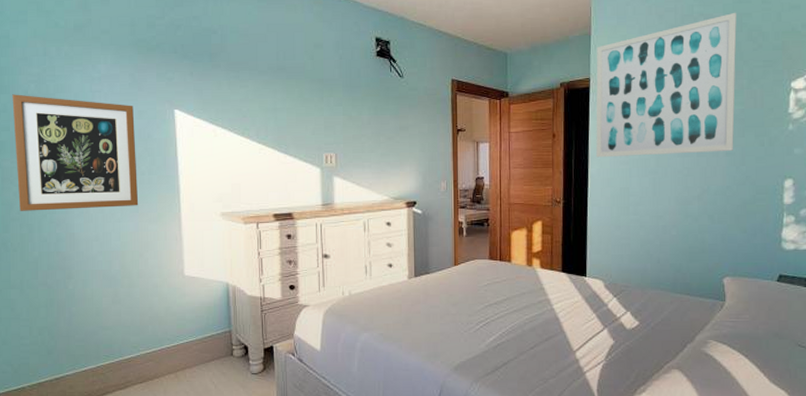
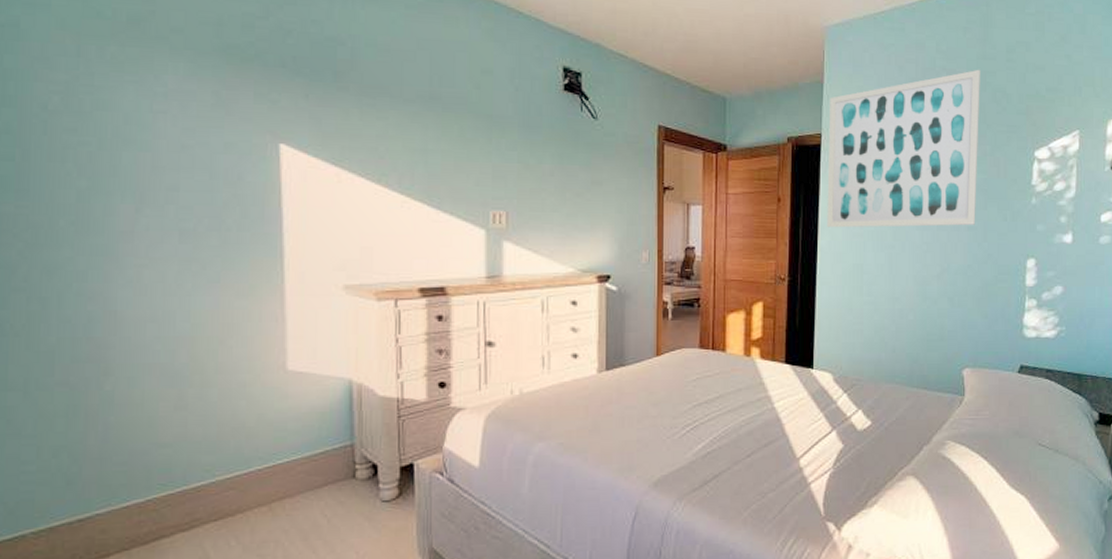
wall art: present [12,94,139,211] -> none [21,108,221,278]

